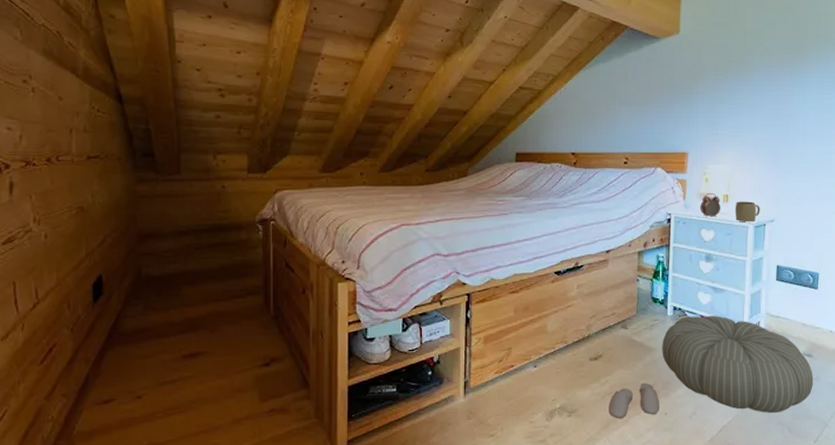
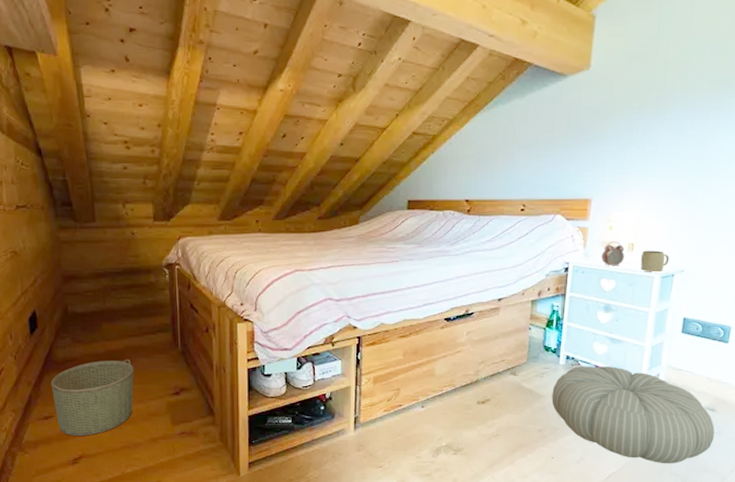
basket: none [114,327,218,422] -> present [51,359,134,436]
slippers: present [609,382,659,419] -> none [494,427,547,460]

